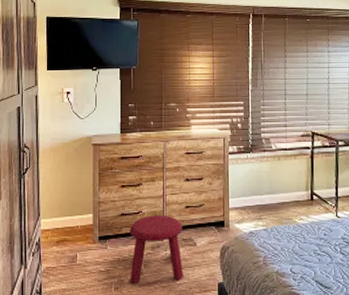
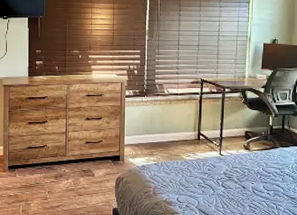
stool: present [129,215,184,285] -> none [35,149,83,208]

